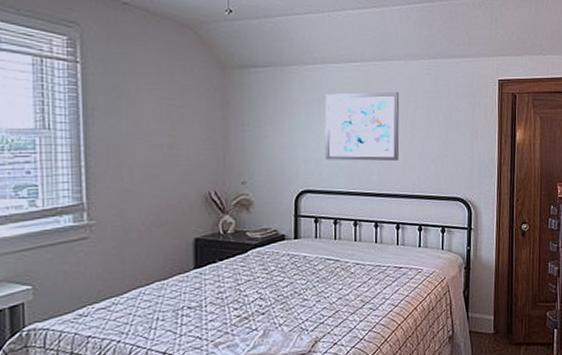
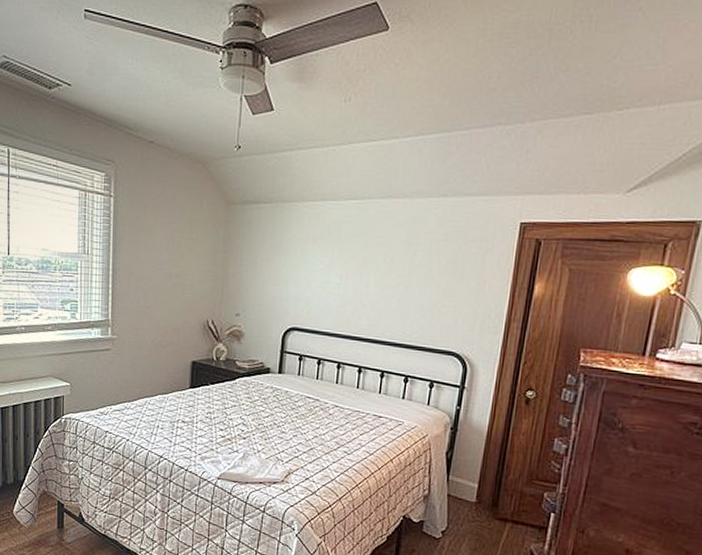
wall art: present [324,91,400,162] -> none [315,232,400,307]

